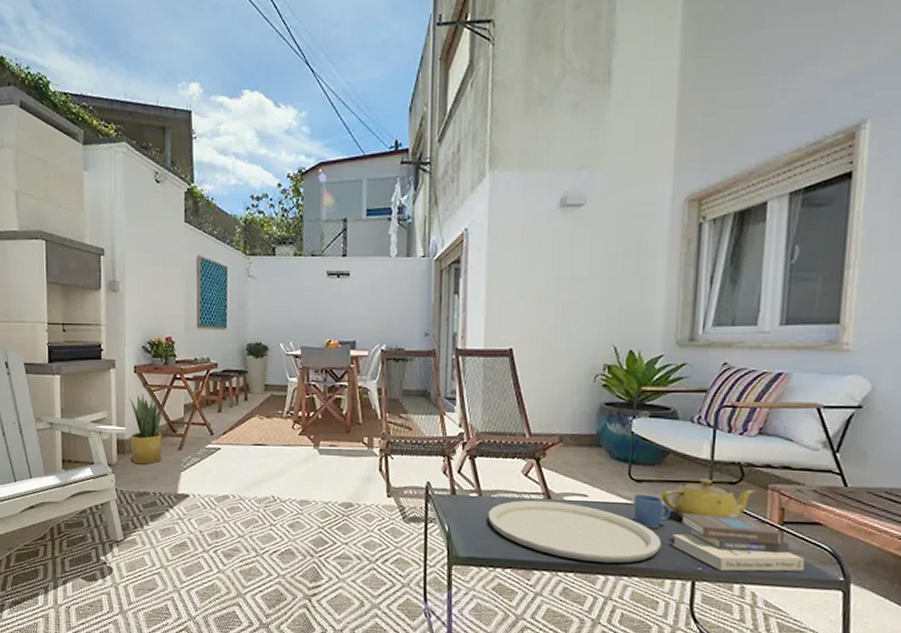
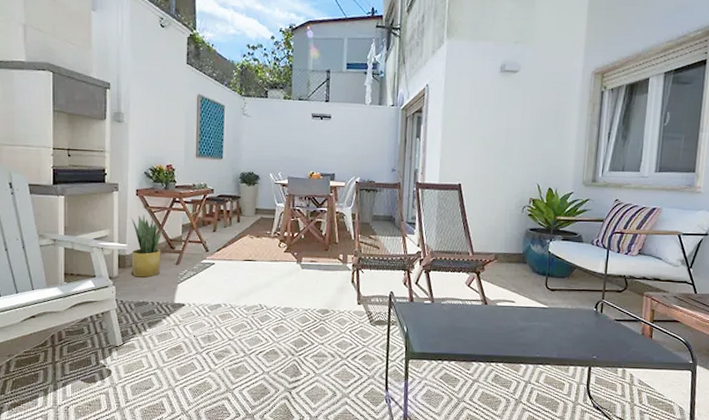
tray: present [488,500,662,563] -> none [438,305,568,354]
mug: present [633,493,671,529] -> none [548,300,576,327]
teapot: present [661,479,757,519] -> none [568,288,636,319]
books: present [671,513,805,572] -> none [575,315,667,359]

